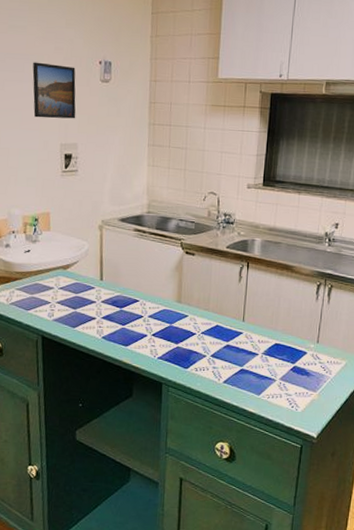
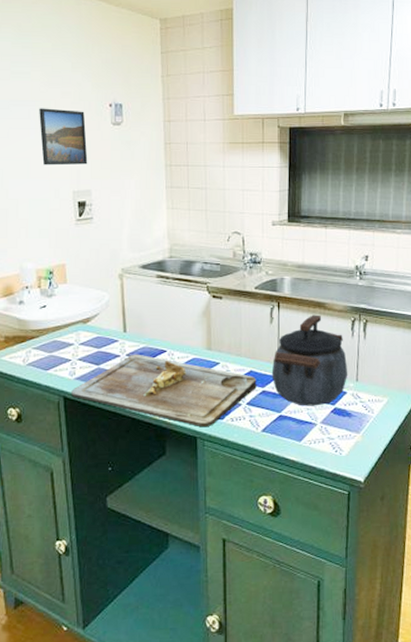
cutting board: none [49,301,222,374] -> present [71,354,257,426]
kettle: none [236,276,310,363] -> present [271,314,348,406]

